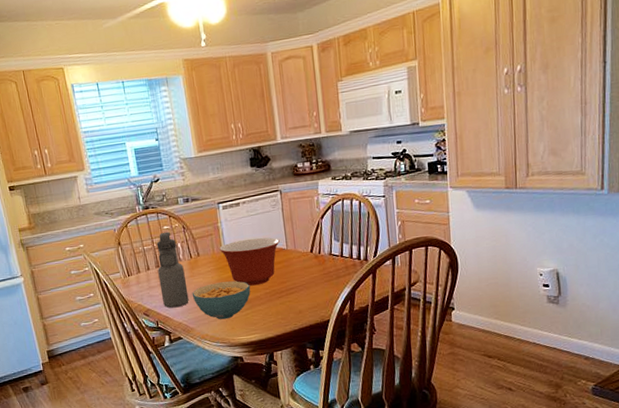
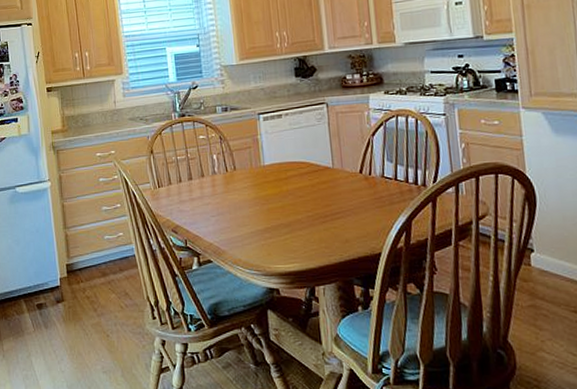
water bottle: present [156,231,189,308] -> none [190,141,222,226]
cereal bowl: present [192,281,250,320] -> none [225,200,291,244]
mixing bowl: present [219,237,280,286] -> none [258,153,325,207]

